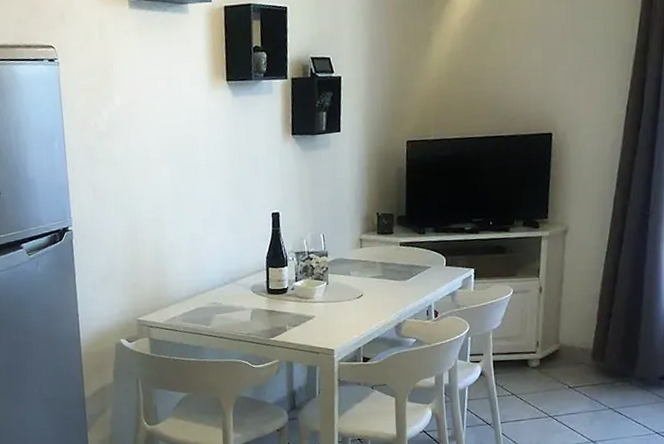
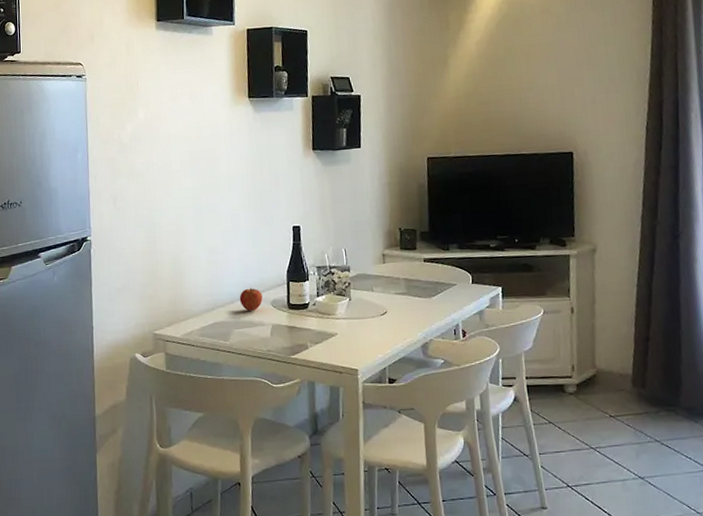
apple: none [220,274,243,297] -> present [239,288,263,312]

